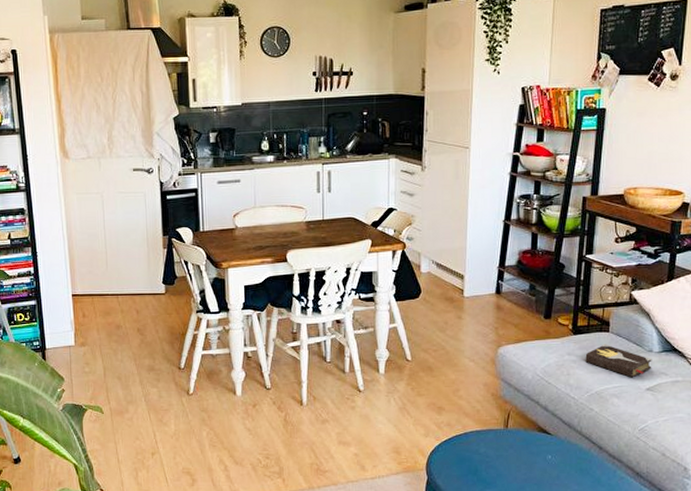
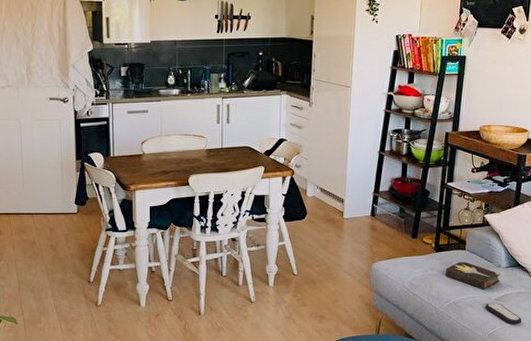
remote control: none [634,393,680,418] -> present [485,302,522,324]

